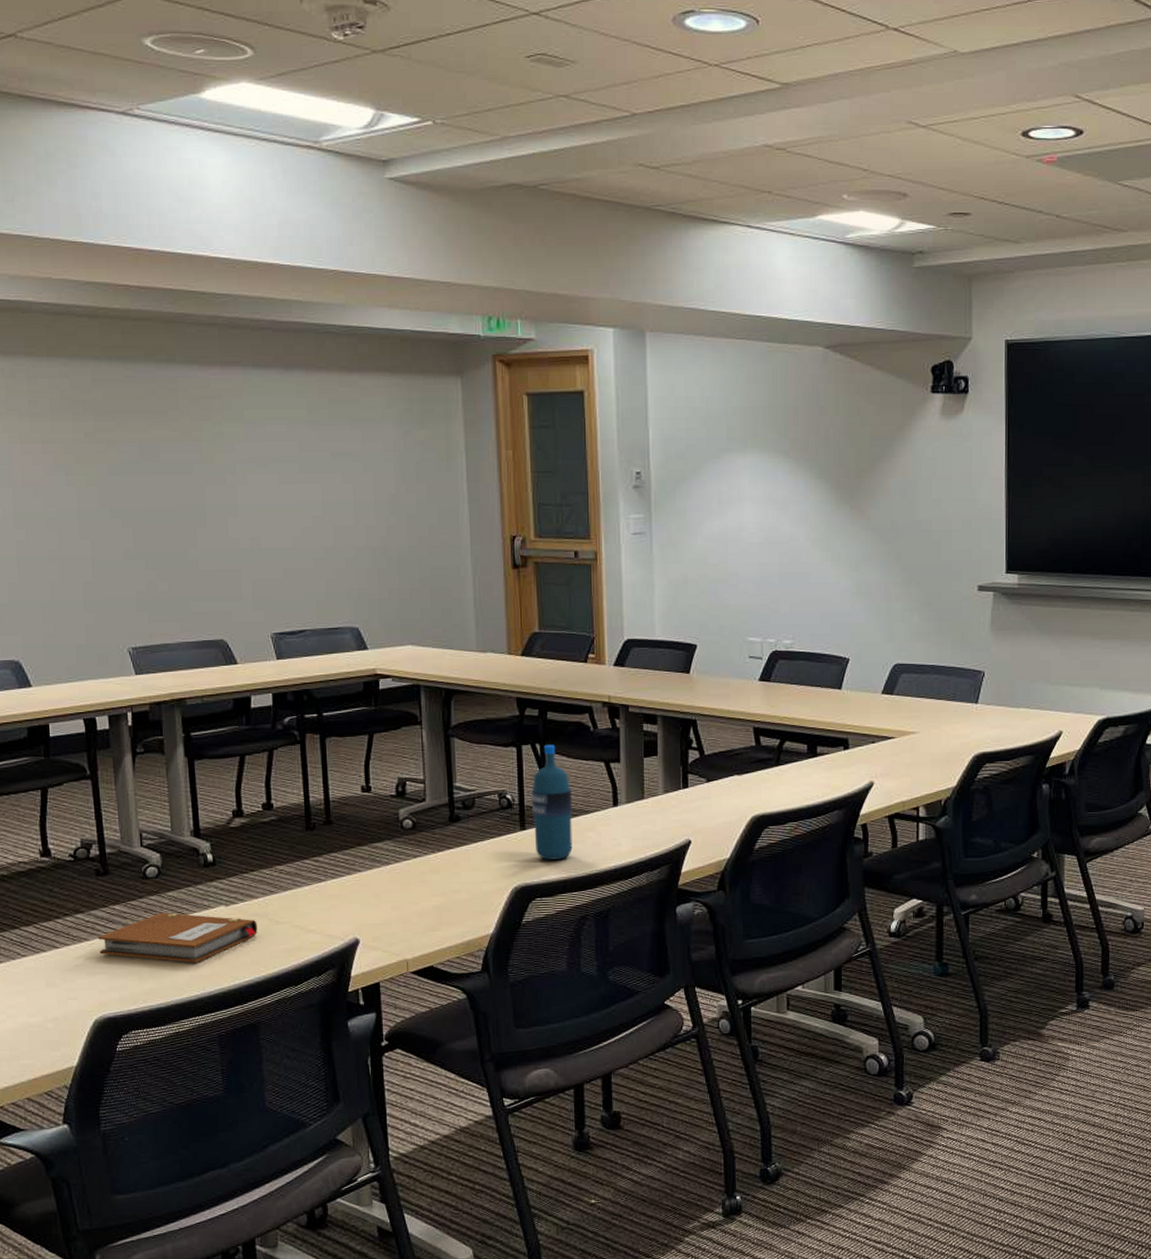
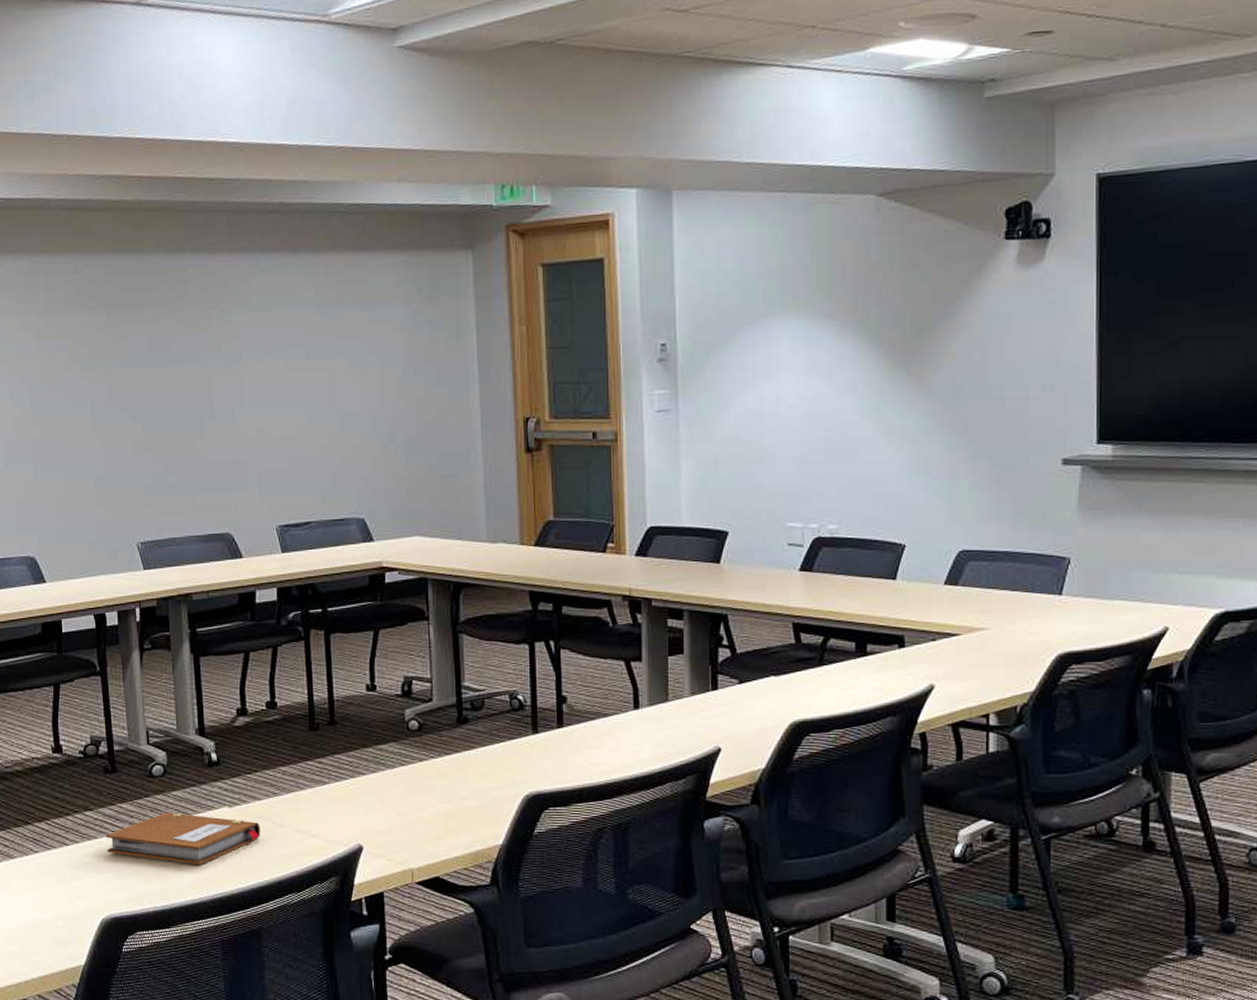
water bottle: present [532,745,573,860] -> none [545,642,590,766]

